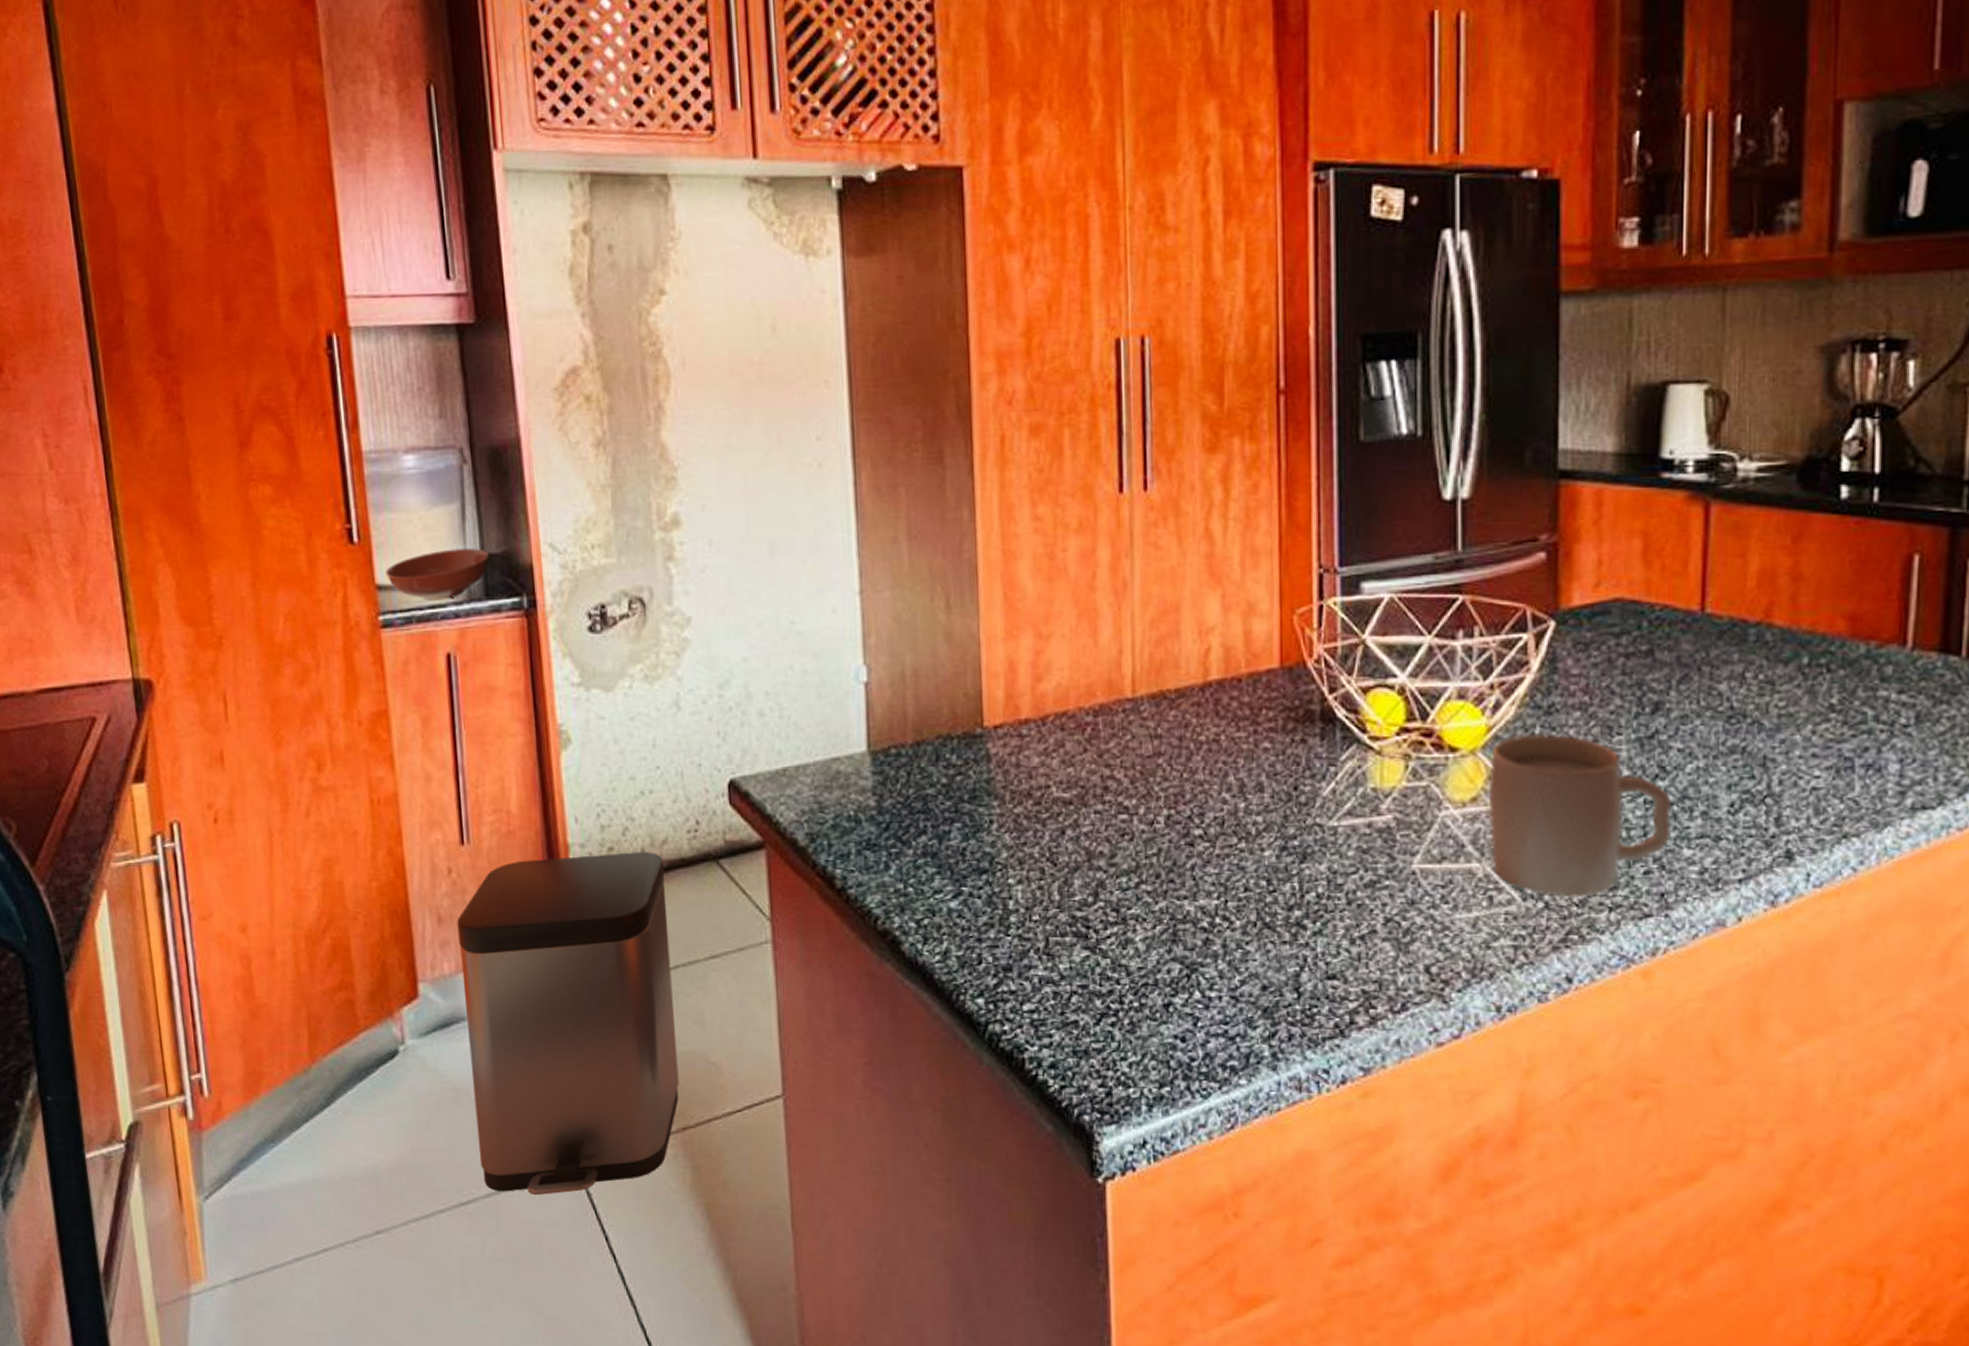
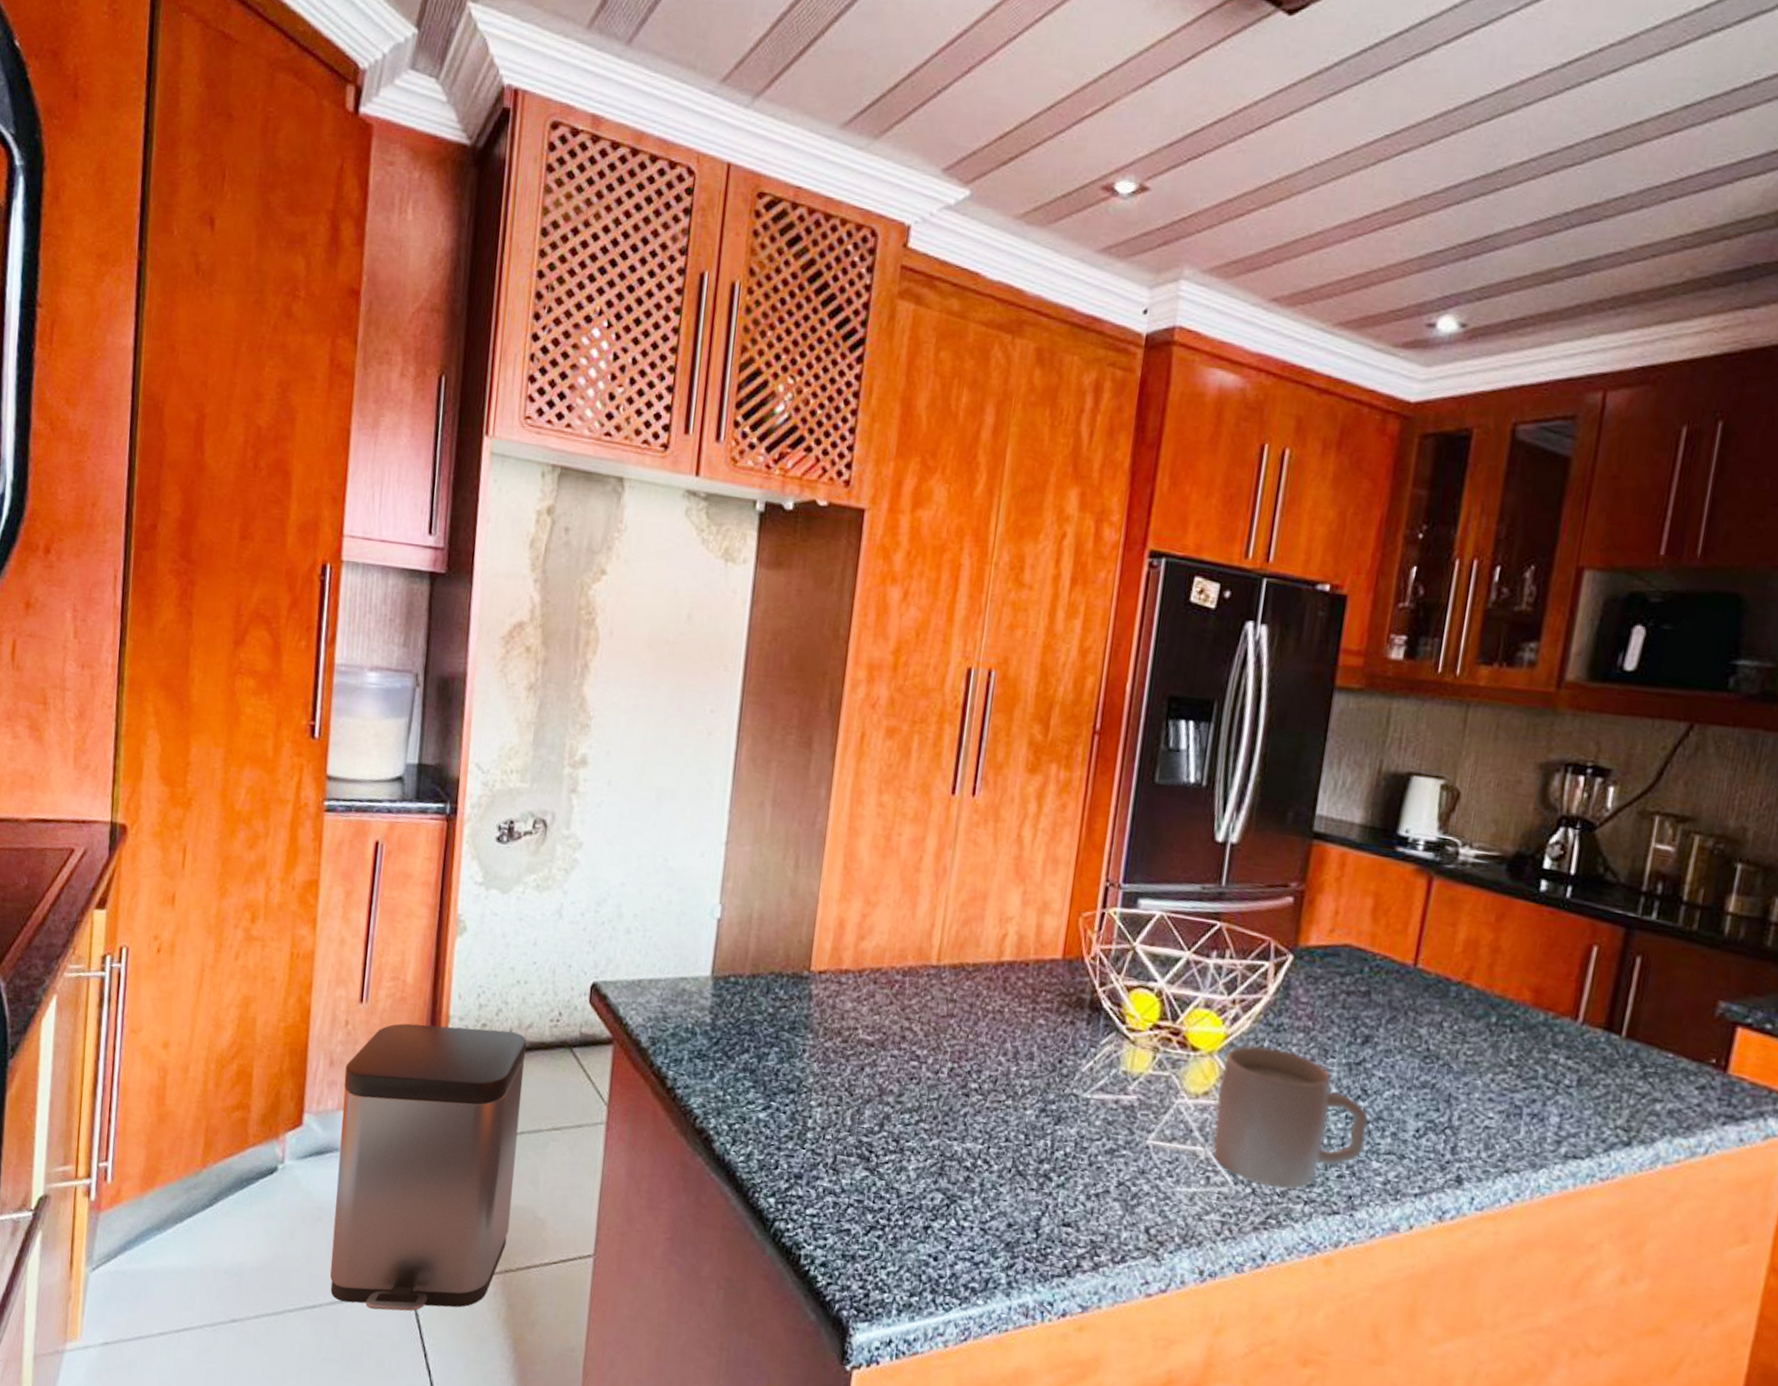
bowl: present [384,548,490,601] -> none [335,755,426,797]

